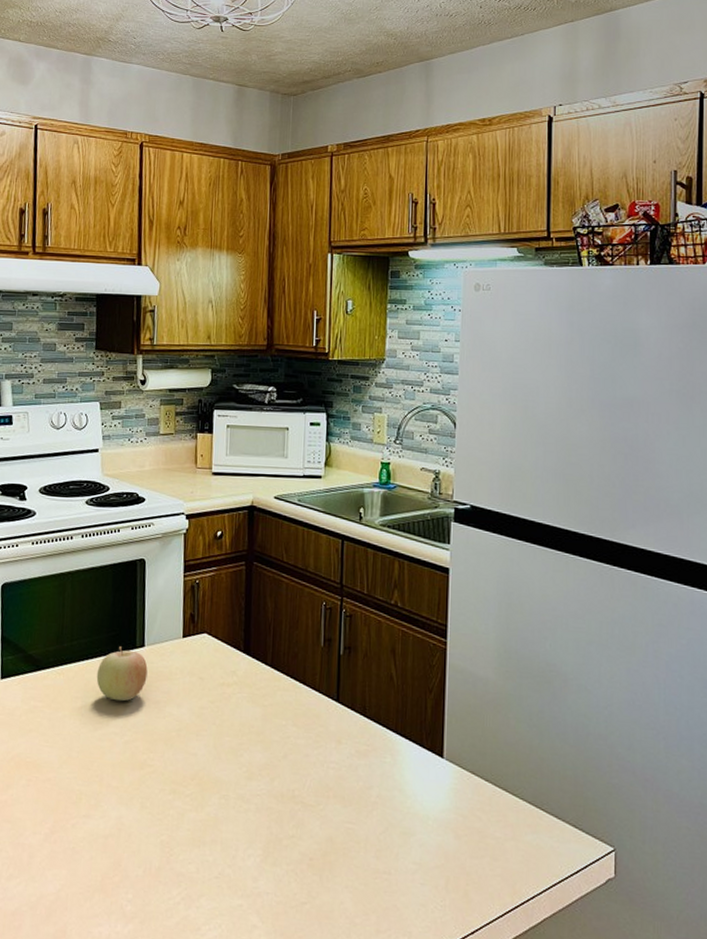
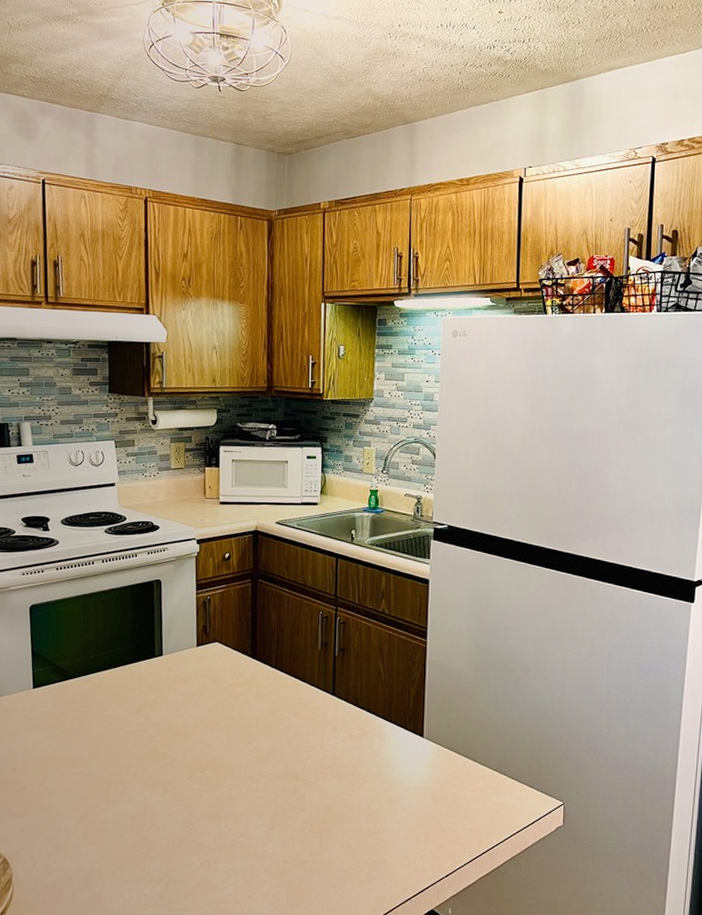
fruit: present [96,646,148,702] -> none [120,656,166,703]

